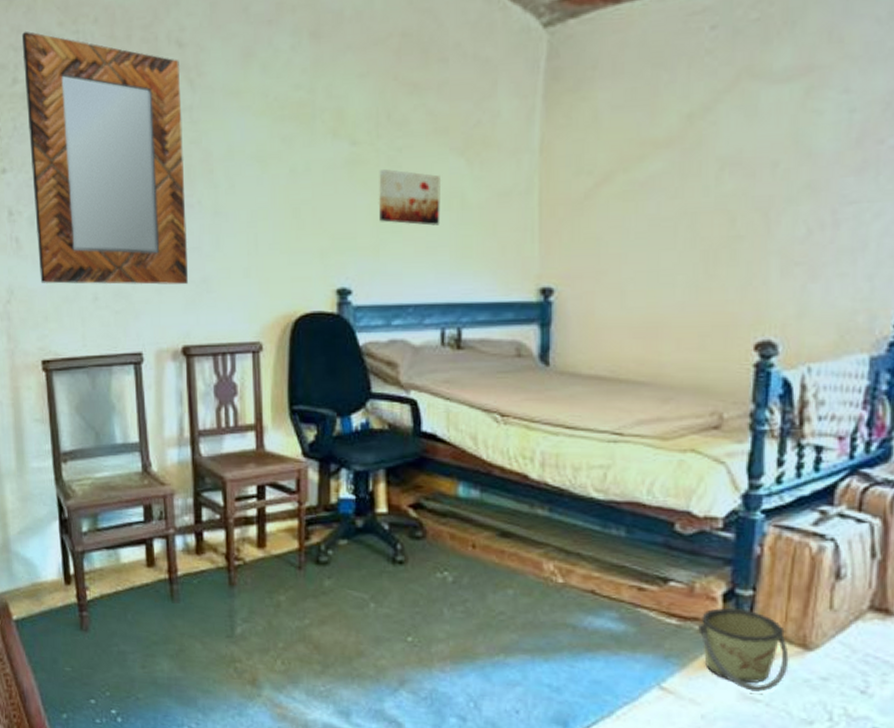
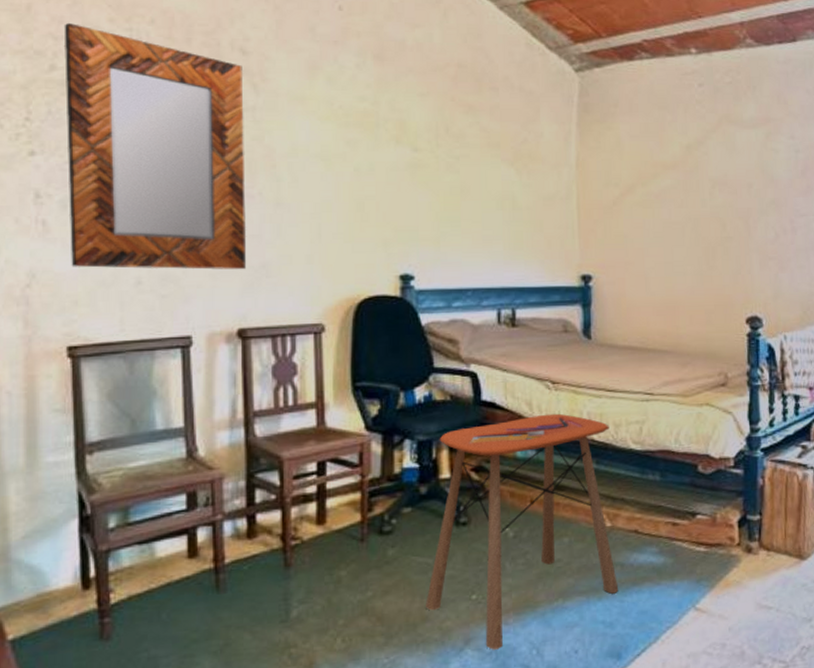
side table: none [361,450,569,696] -> present [426,413,619,650]
wall art: present [378,168,442,226] -> none [438,172,495,222]
bucket: present [698,608,789,693] -> none [721,532,790,602]

